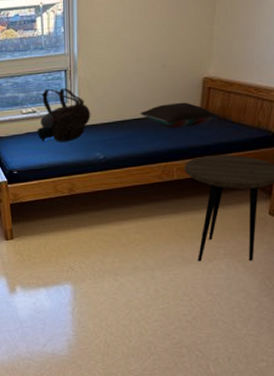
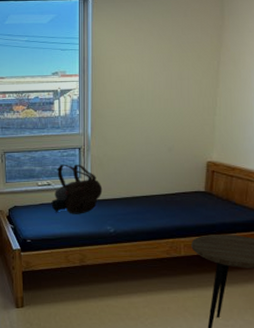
pillow: present [140,102,219,128] -> none [148,183,223,207]

